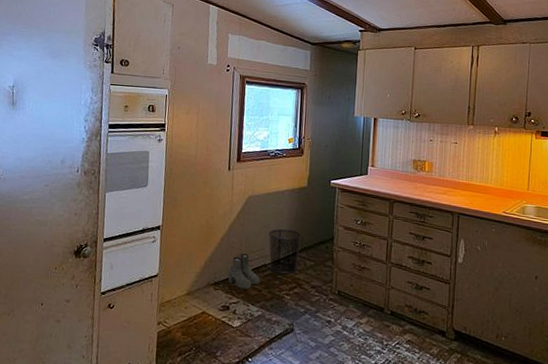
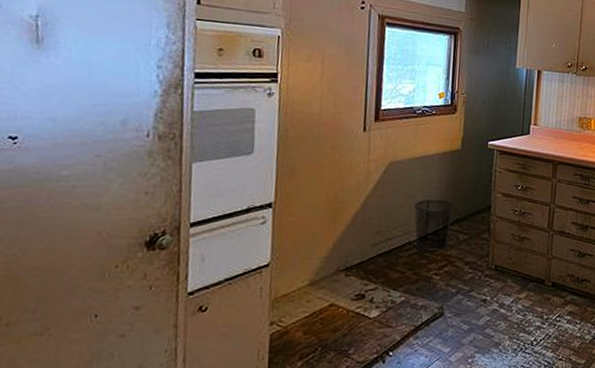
boots: present [228,254,260,290] -> none [363,231,404,273]

